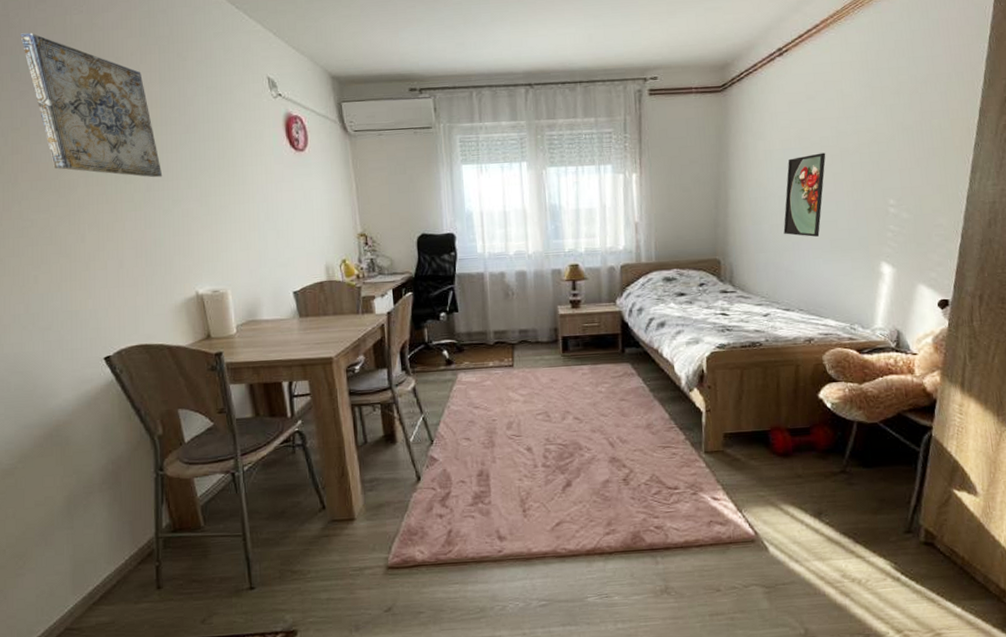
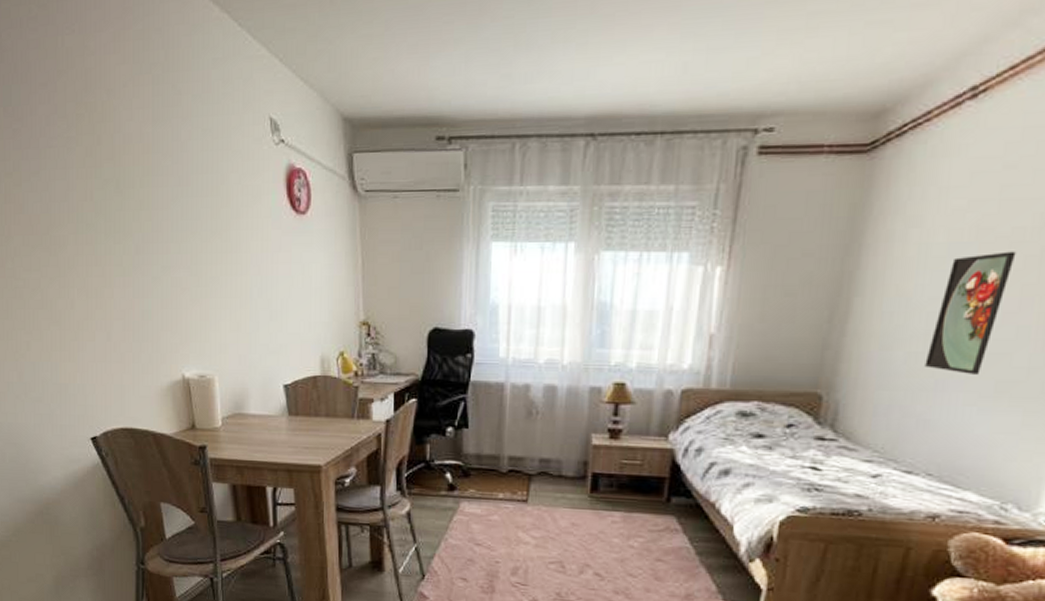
wall art: present [20,32,163,178] -> none [12,57,153,238]

